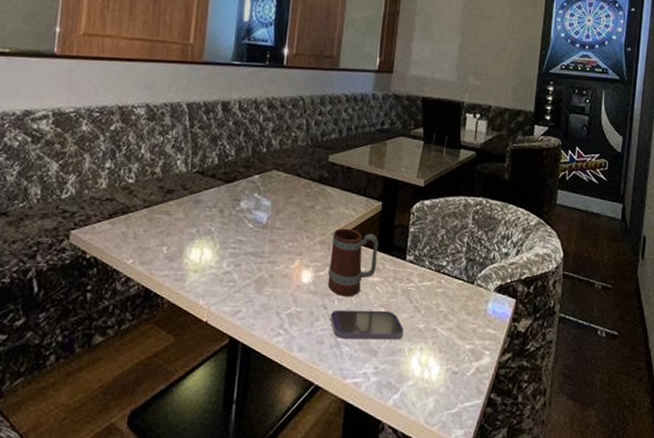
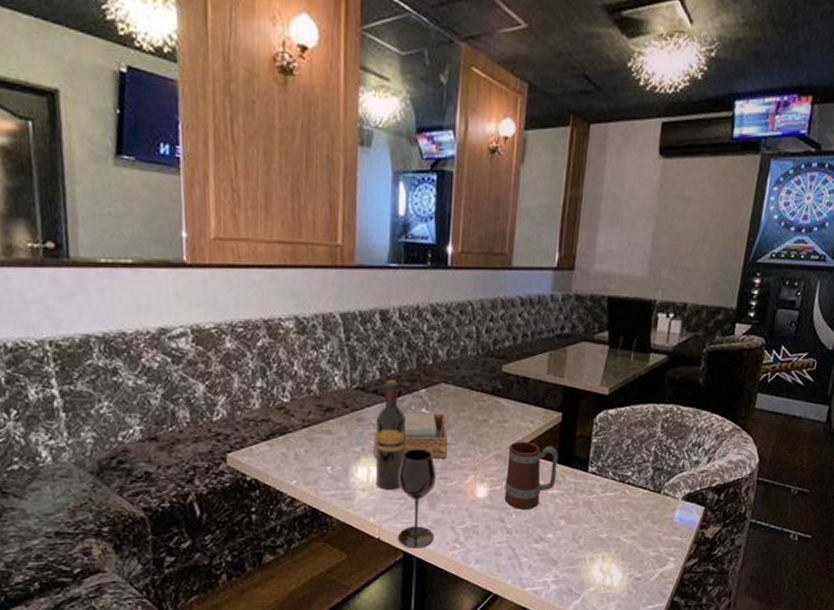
wine bottle: none [207,165,240,272] -> present [375,380,407,490]
napkin holder: none [207,196,278,243] -> present [373,412,448,459]
wineglass: none [225,232,265,334] -> present [397,449,436,549]
mobile phone: present [331,310,404,340] -> none [508,522,585,550]

